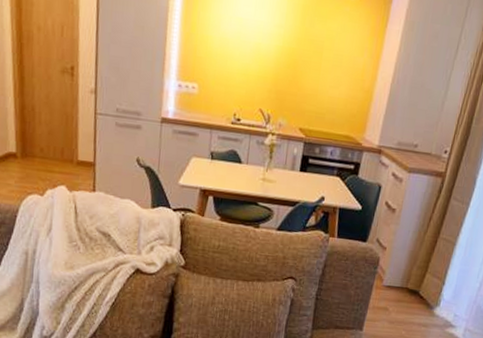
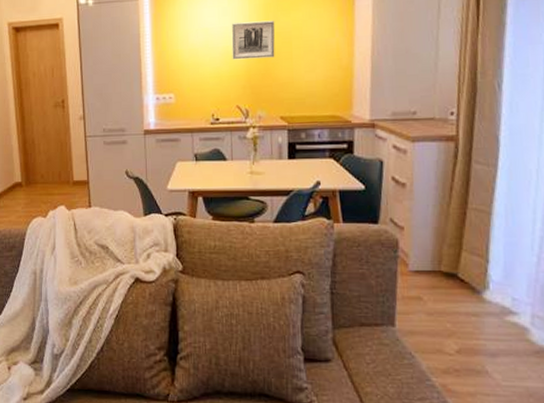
wall art: none [262,19,311,65] -> present [231,20,275,60]

